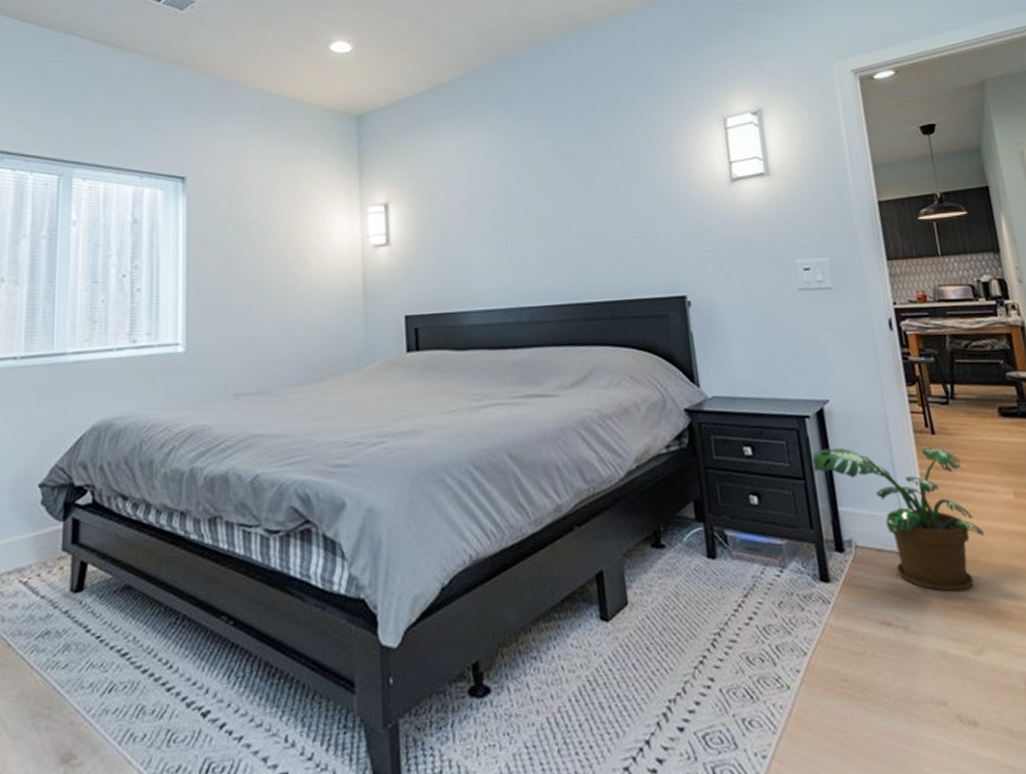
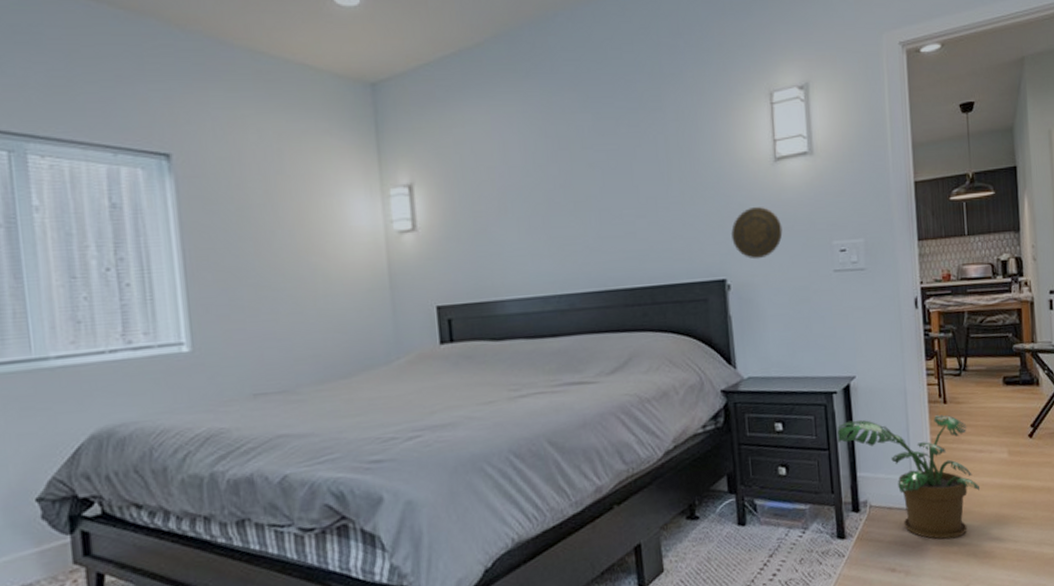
decorative plate: none [689,225,743,277] -> present [730,207,783,260]

